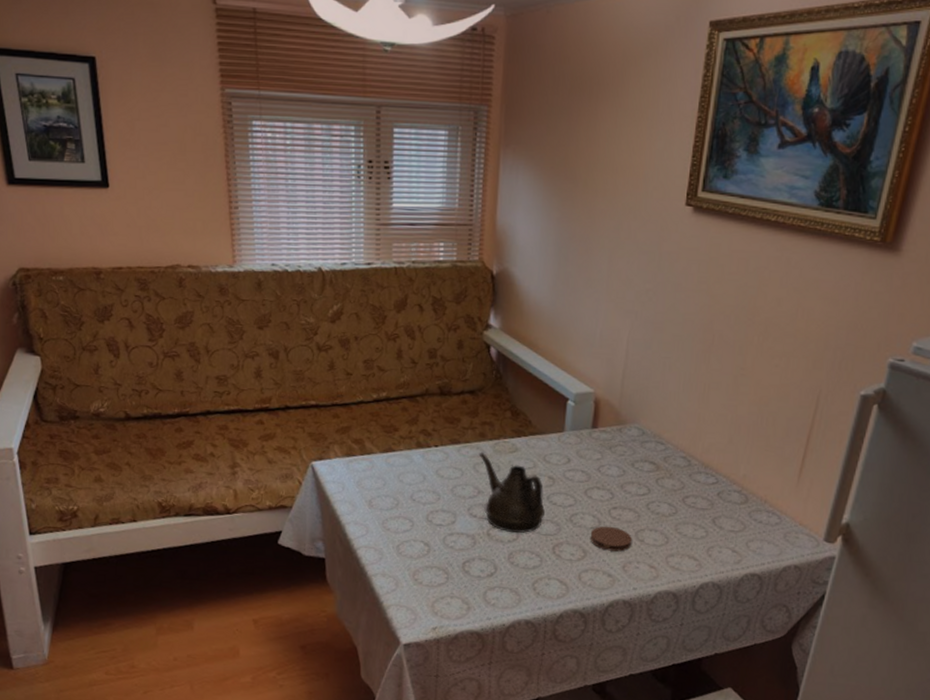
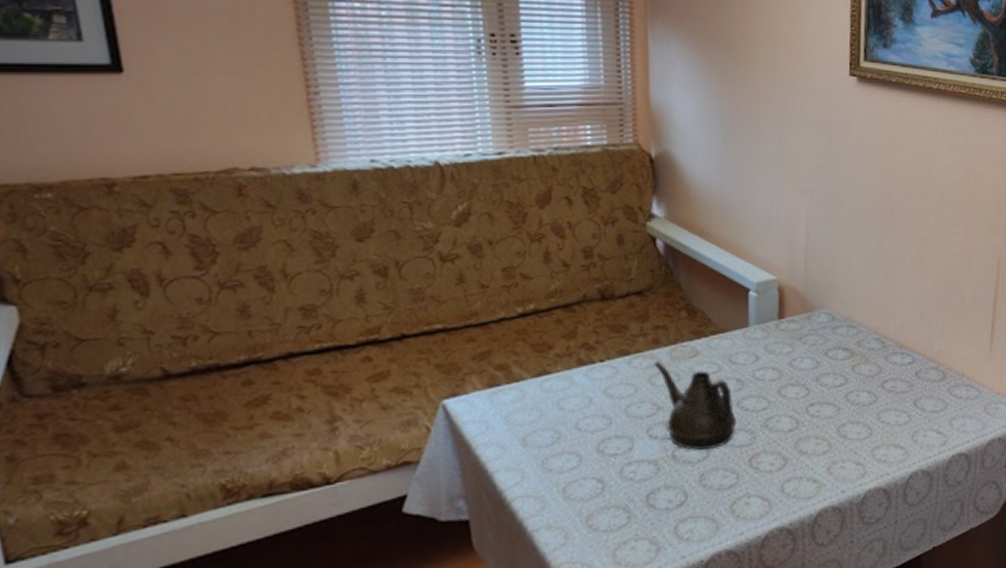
coaster: present [590,526,632,552] -> none [789,425,834,454]

